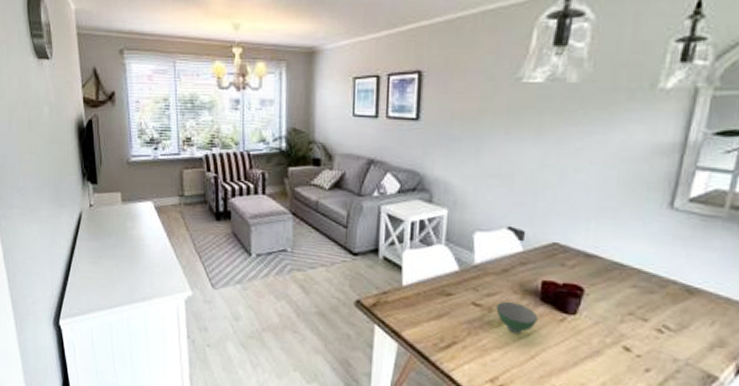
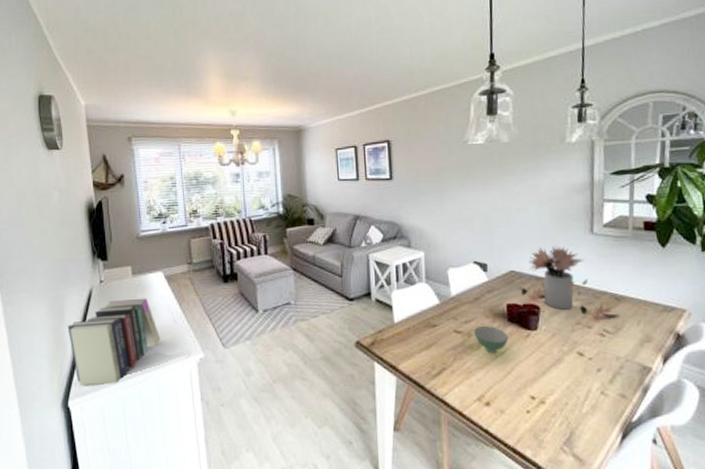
books: none [58,226,149,310] -> present [67,298,161,387]
bouquet: none [564,218,689,313] -> present [522,245,620,320]

